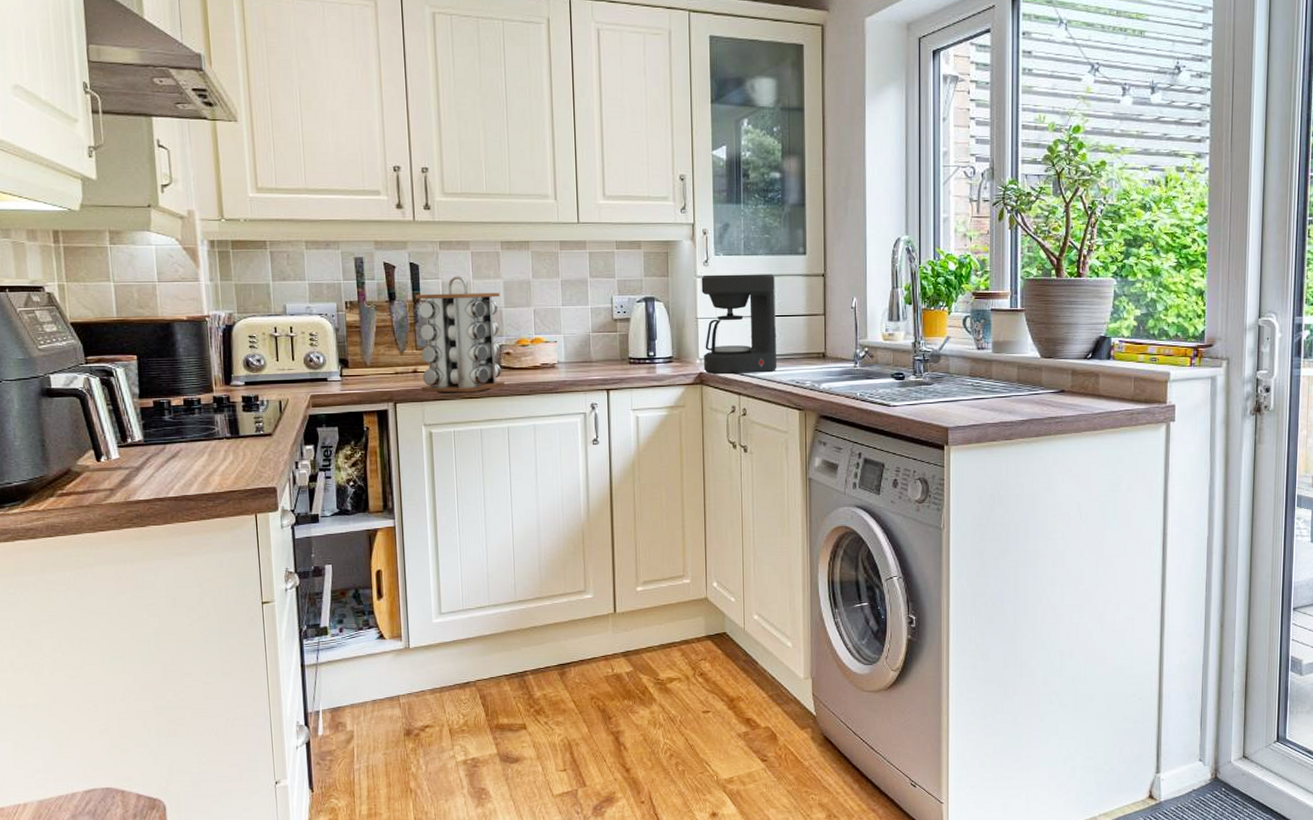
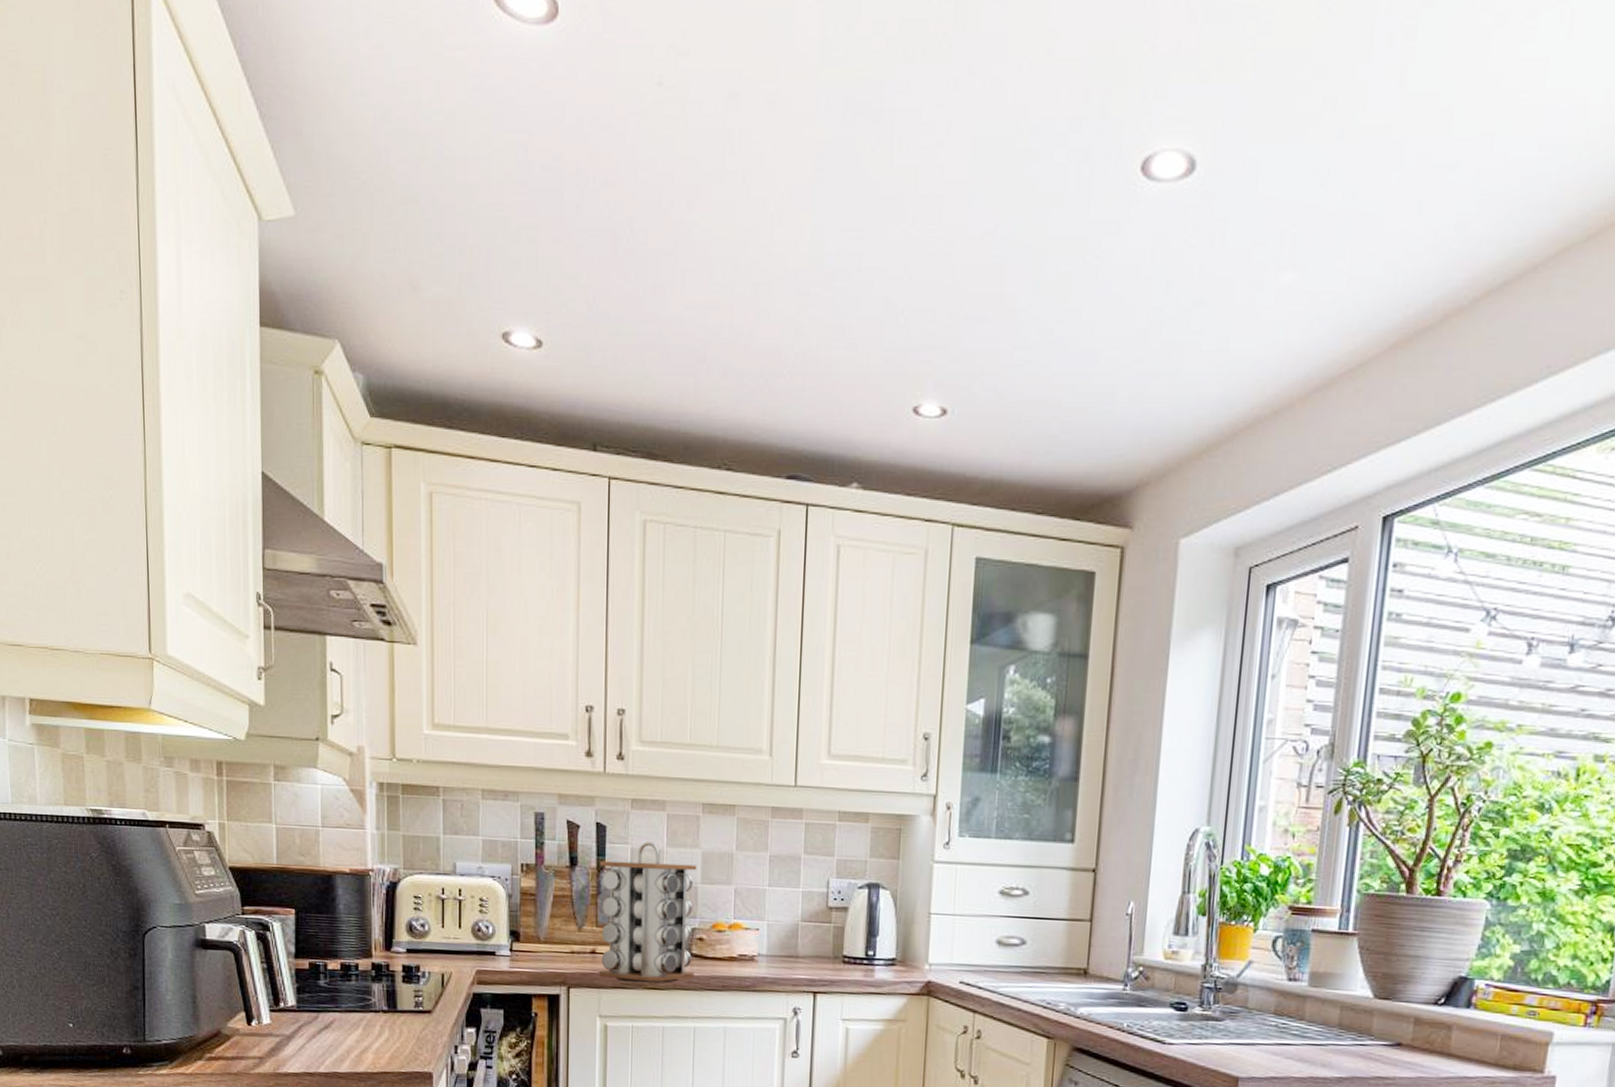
coffee maker: present [701,274,777,375] -> none [933,860,1032,988]

